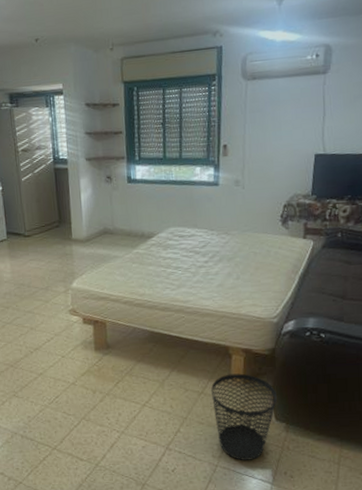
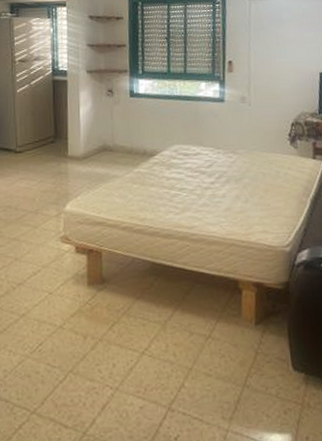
wastebasket: present [211,373,278,460] -> none [220,312,295,423]

